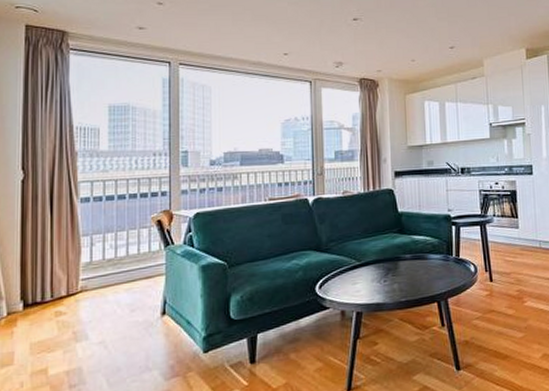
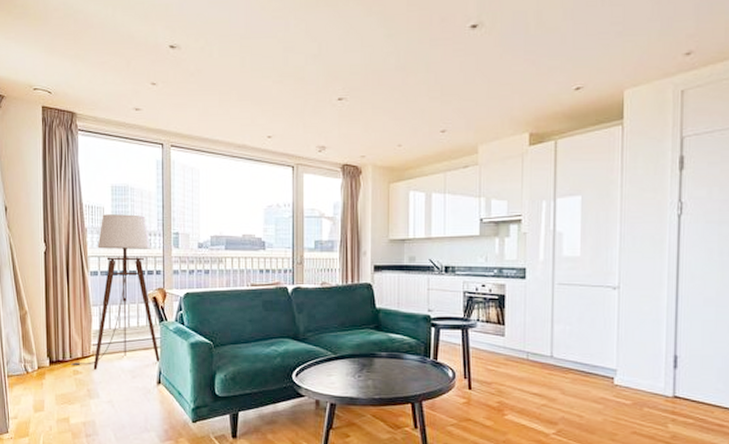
floor lamp: none [52,134,165,308] -> present [71,214,160,370]

